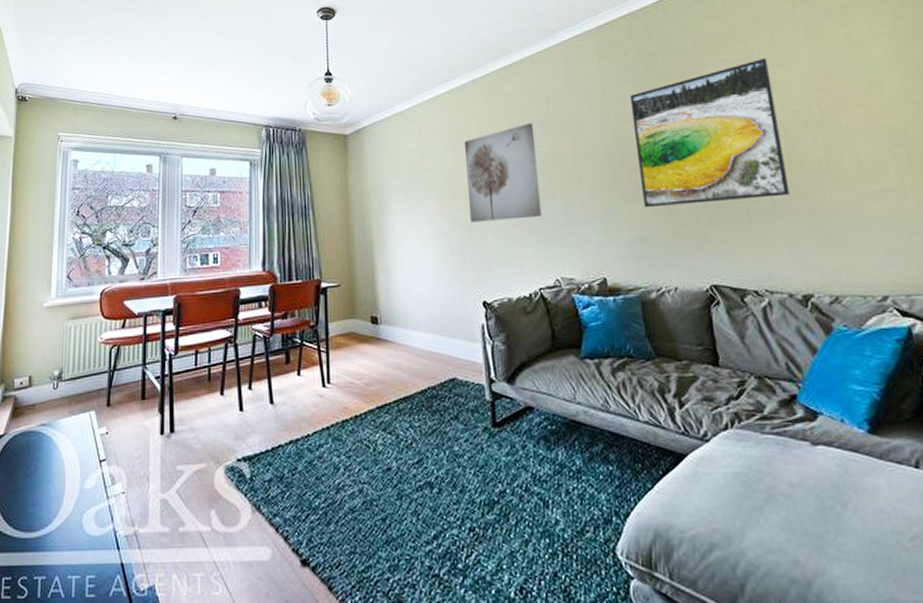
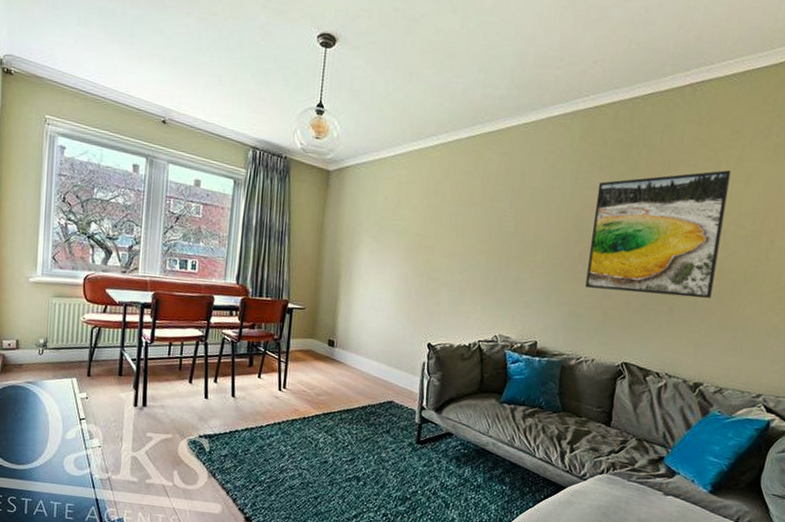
wall art: present [463,123,542,222] -> none [431,191,506,279]

